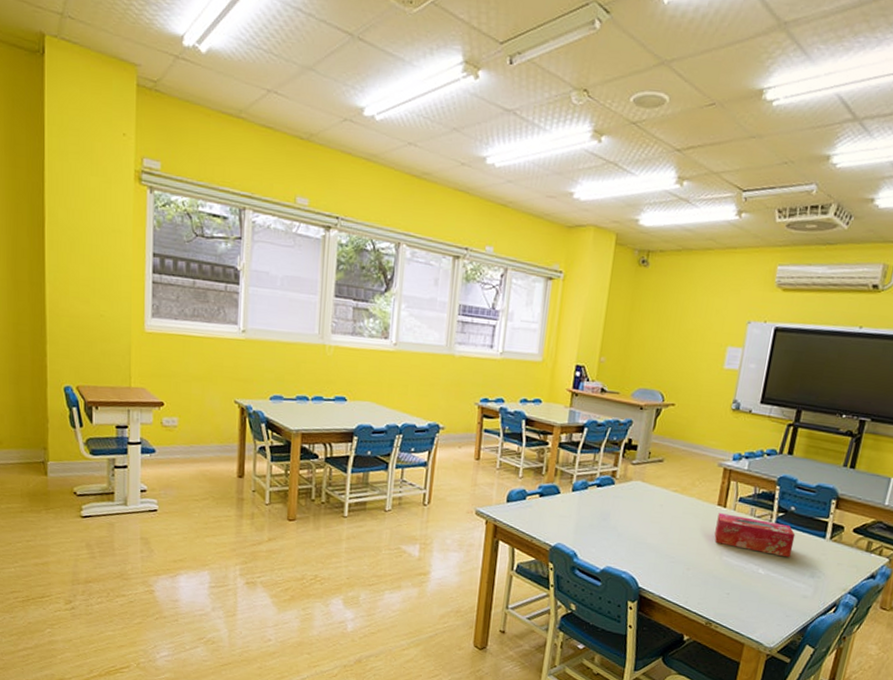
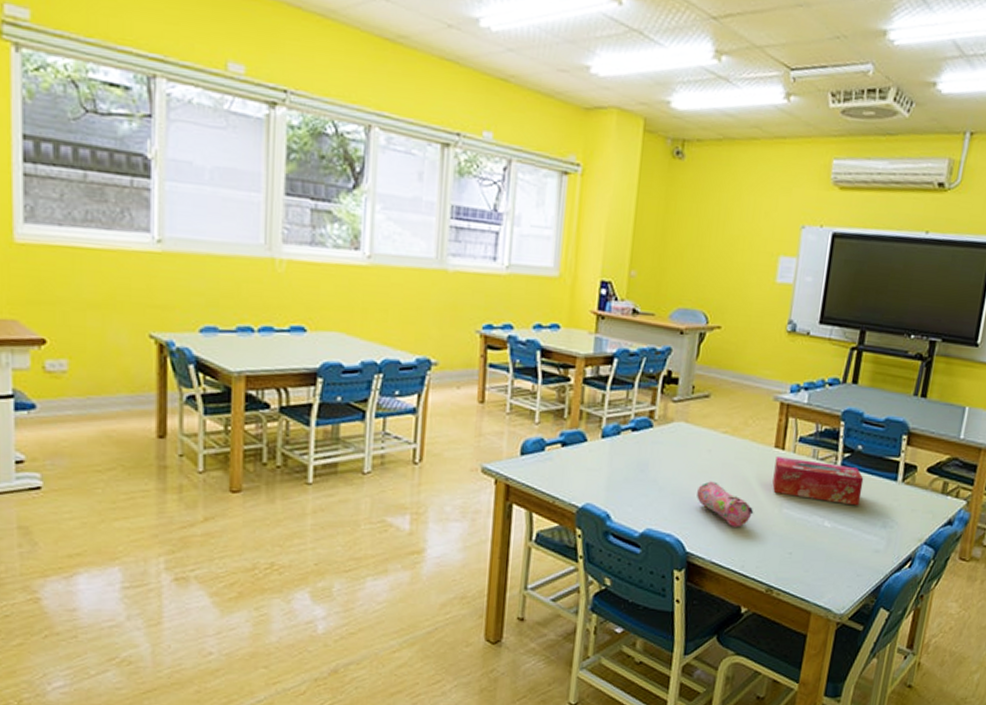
pencil case: none [649,530,698,570] -> present [697,481,754,527]

